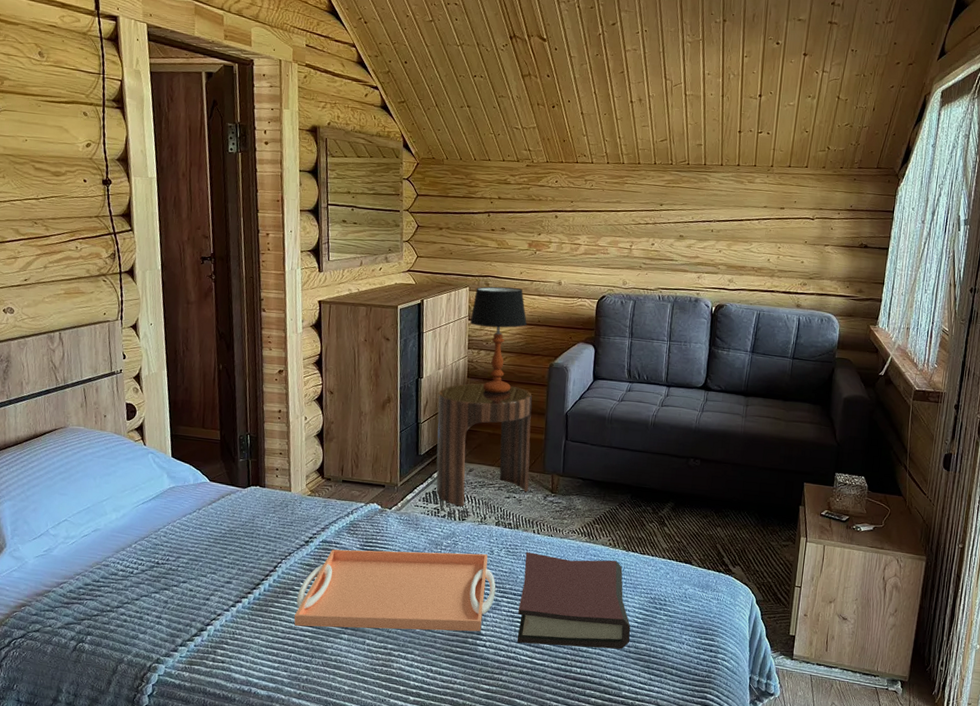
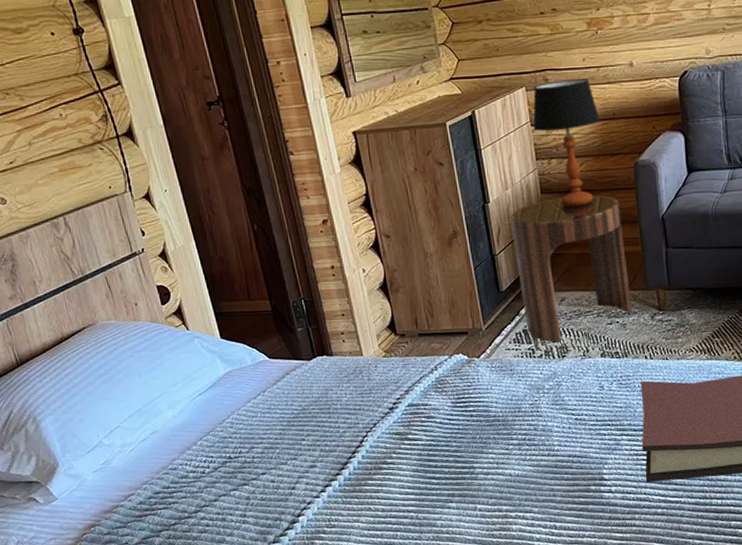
serving tray: present [294,549,496,632] -> none [391,391,613,502]

